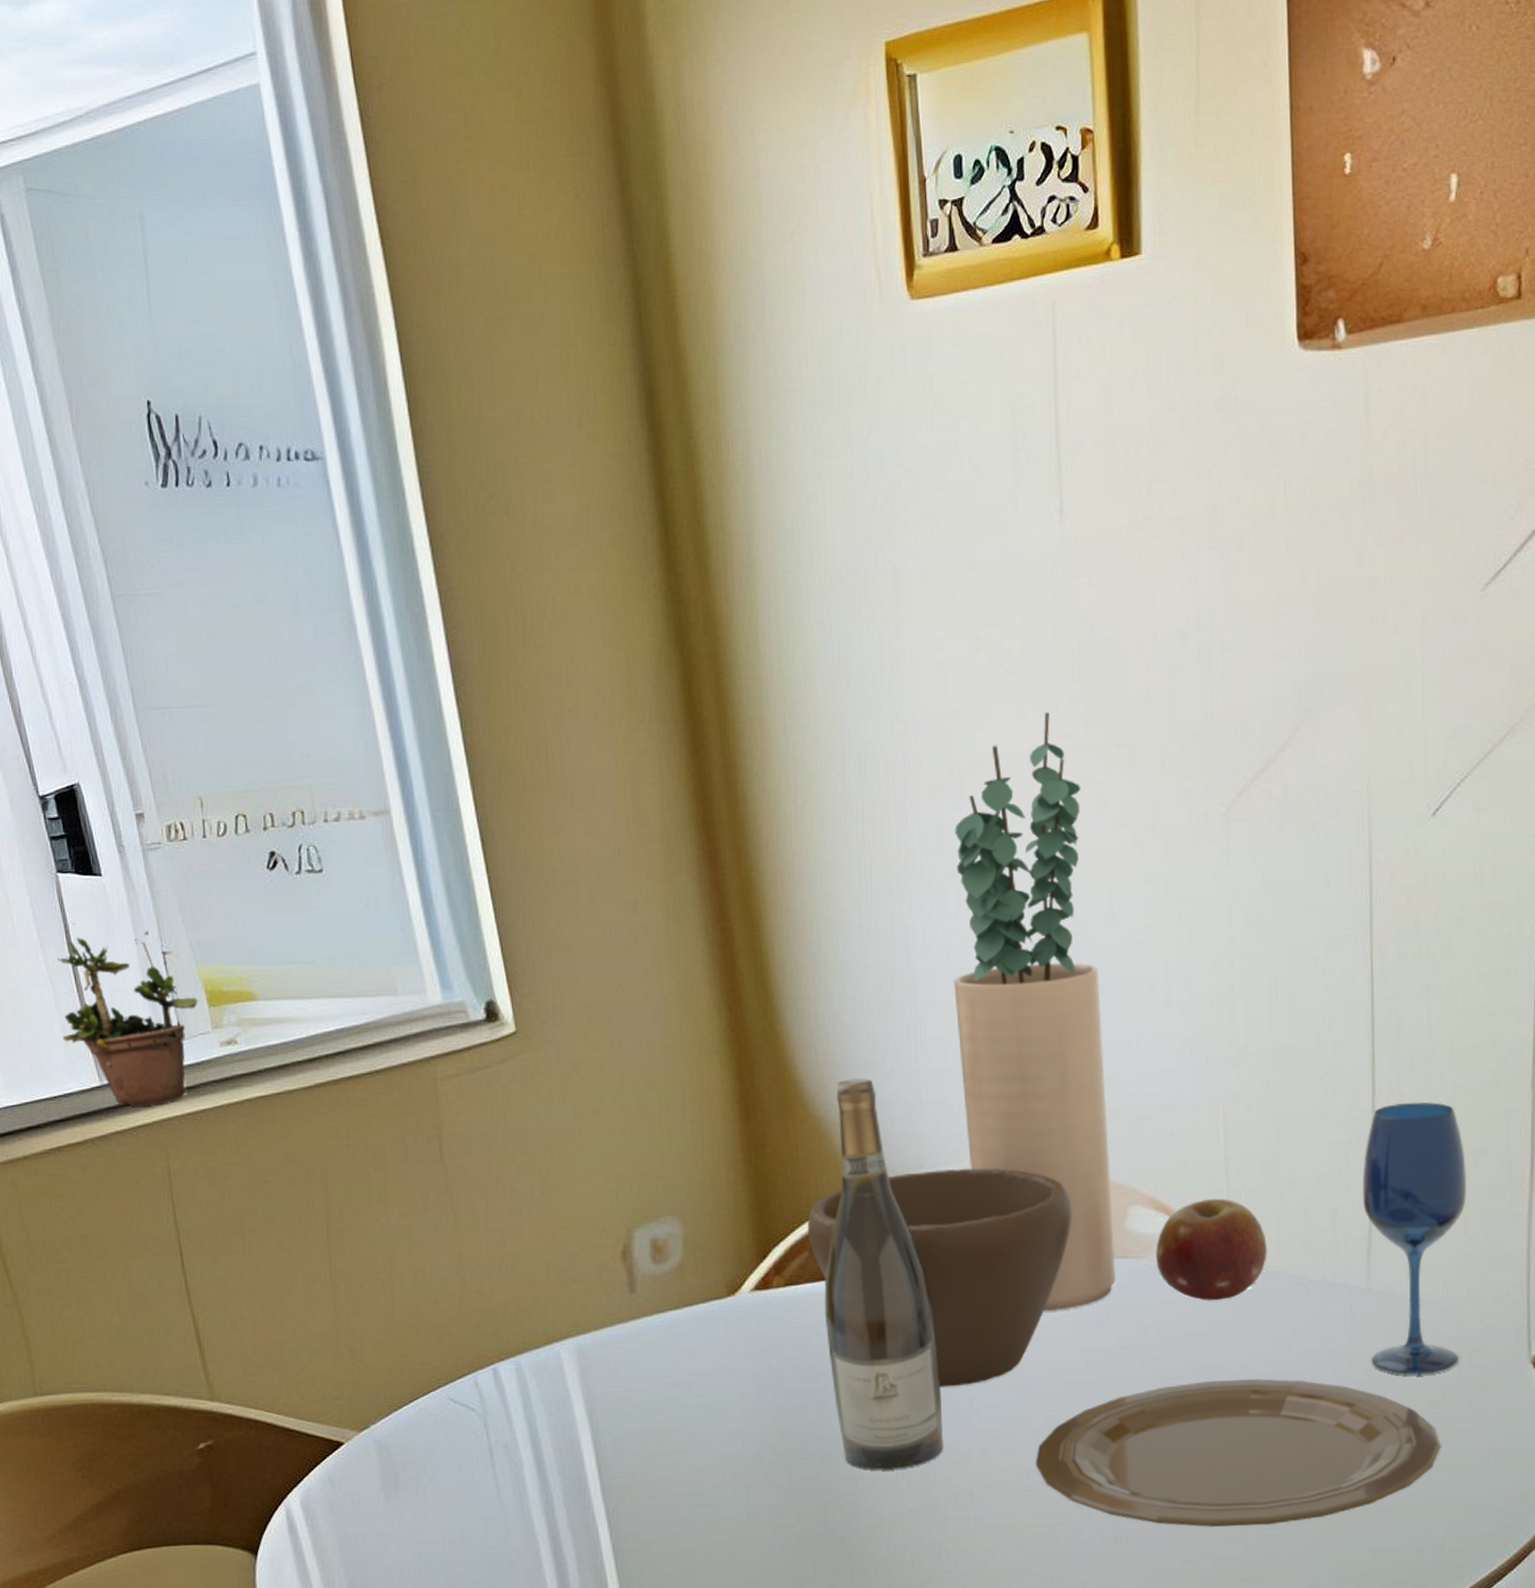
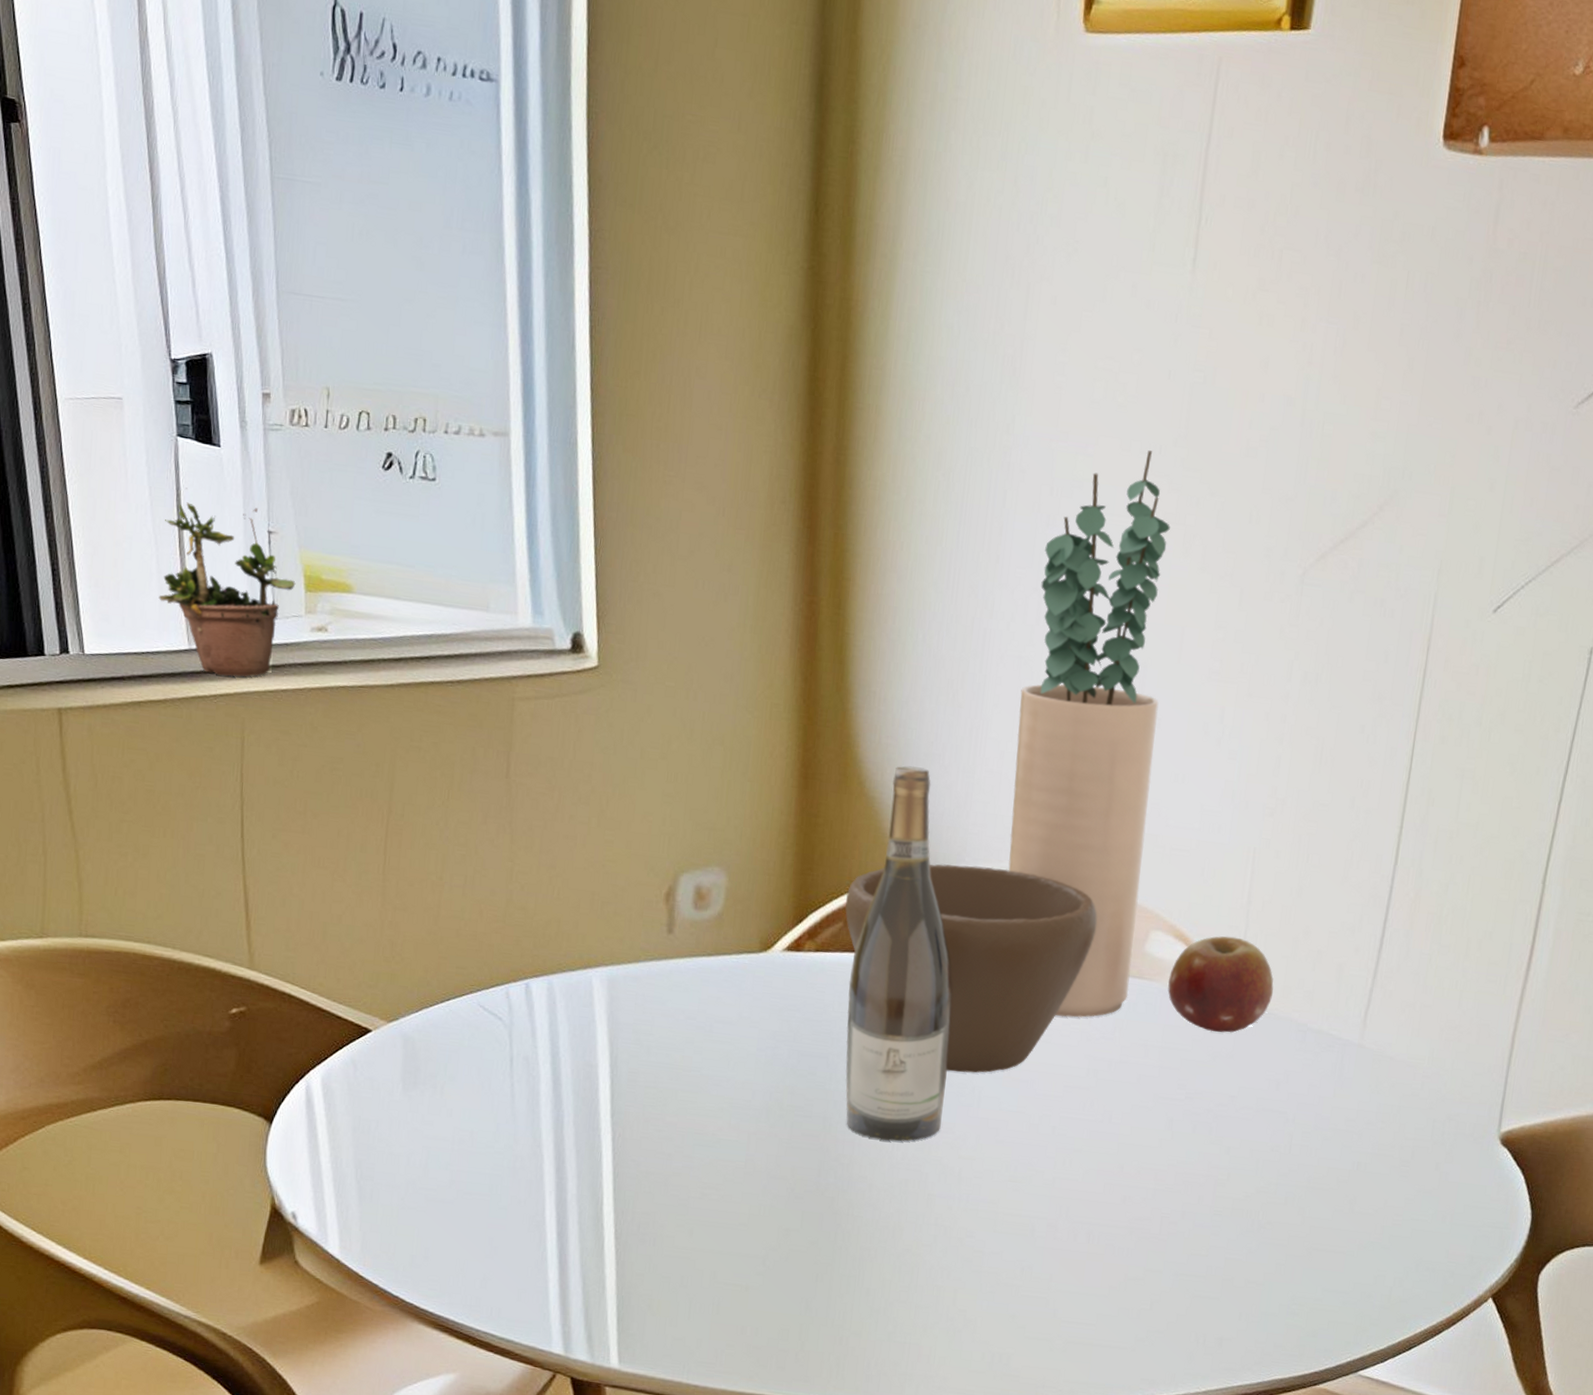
plate: present [1035,1378,1442,1527] -> none [1024,1104,1404,1251]
wineglass: present [1362,1101,1468,1375] -> none [1352,876,1471,1134]

